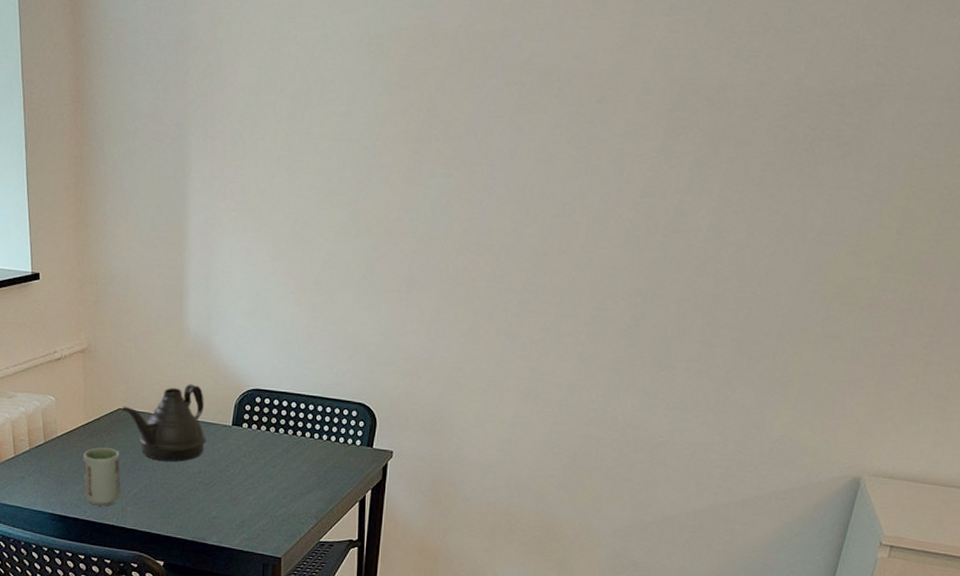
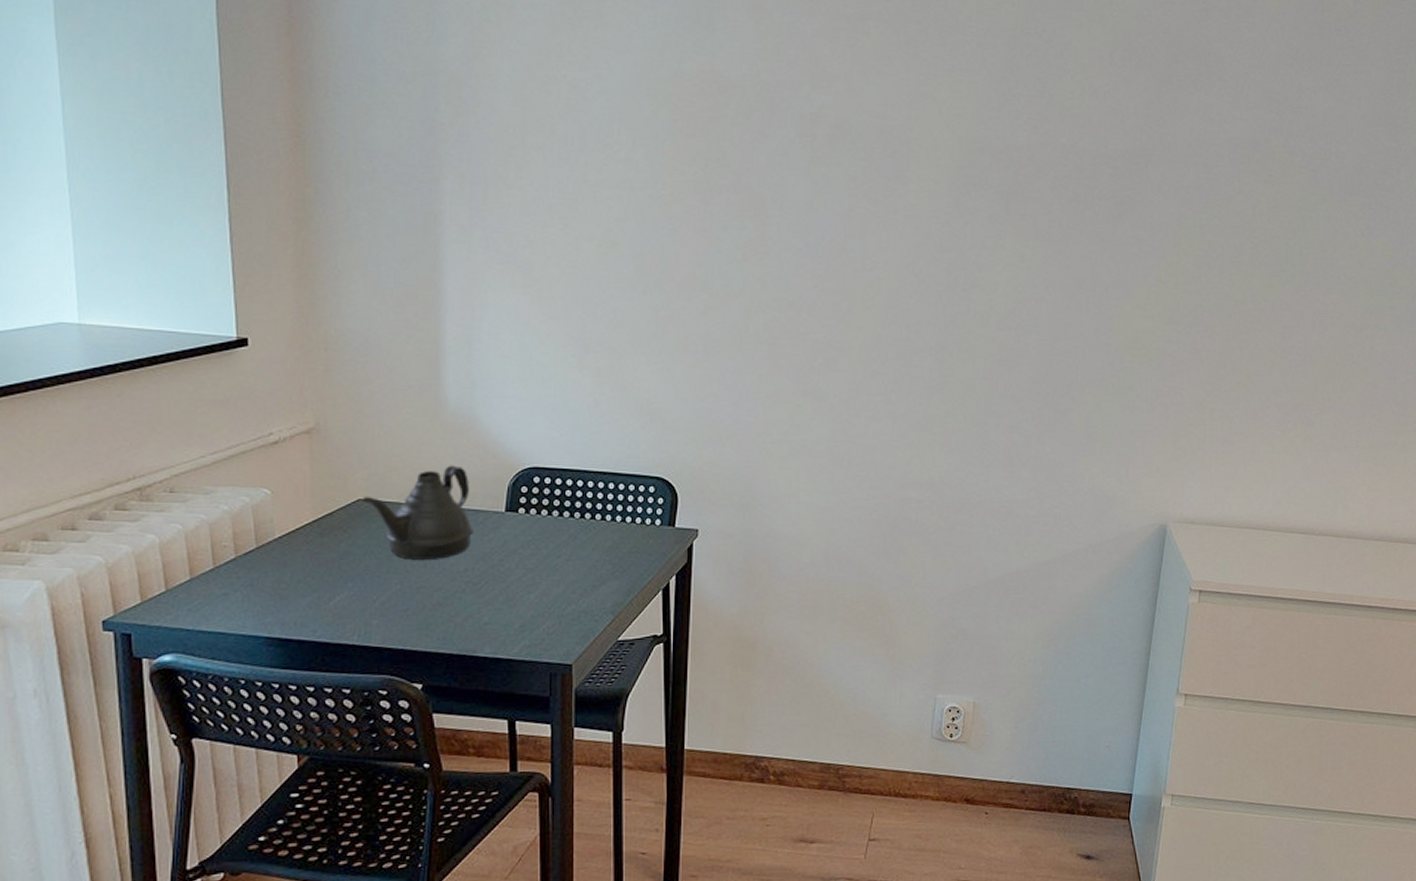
cup: present [83,447,121,506] -> none [311,549,362,622]

